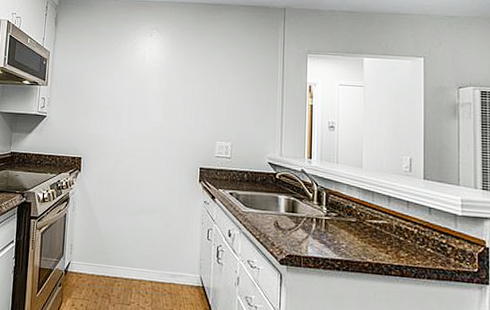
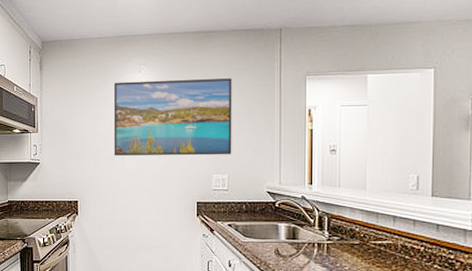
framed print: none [121,43,239,124] -> present [113,78,232,156]

